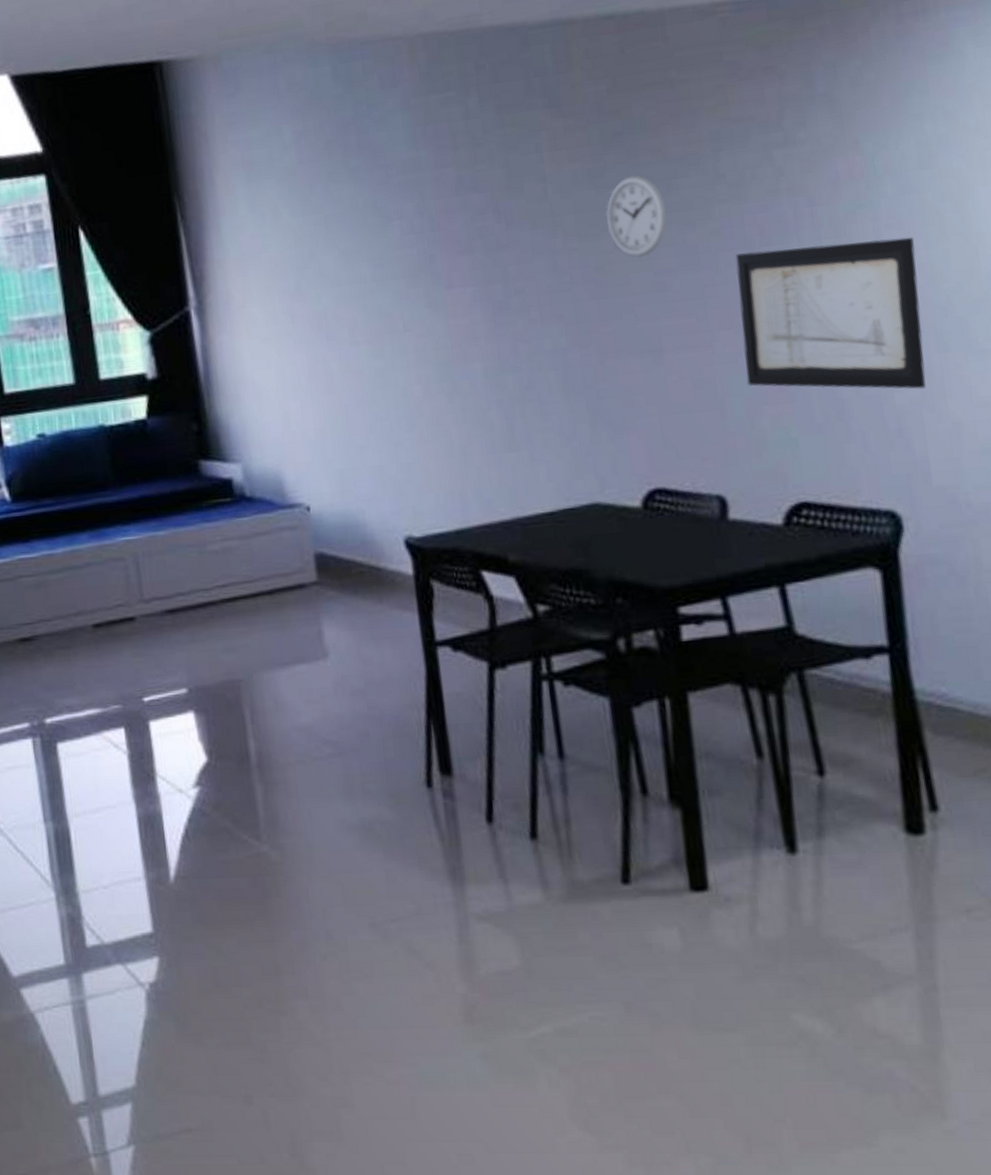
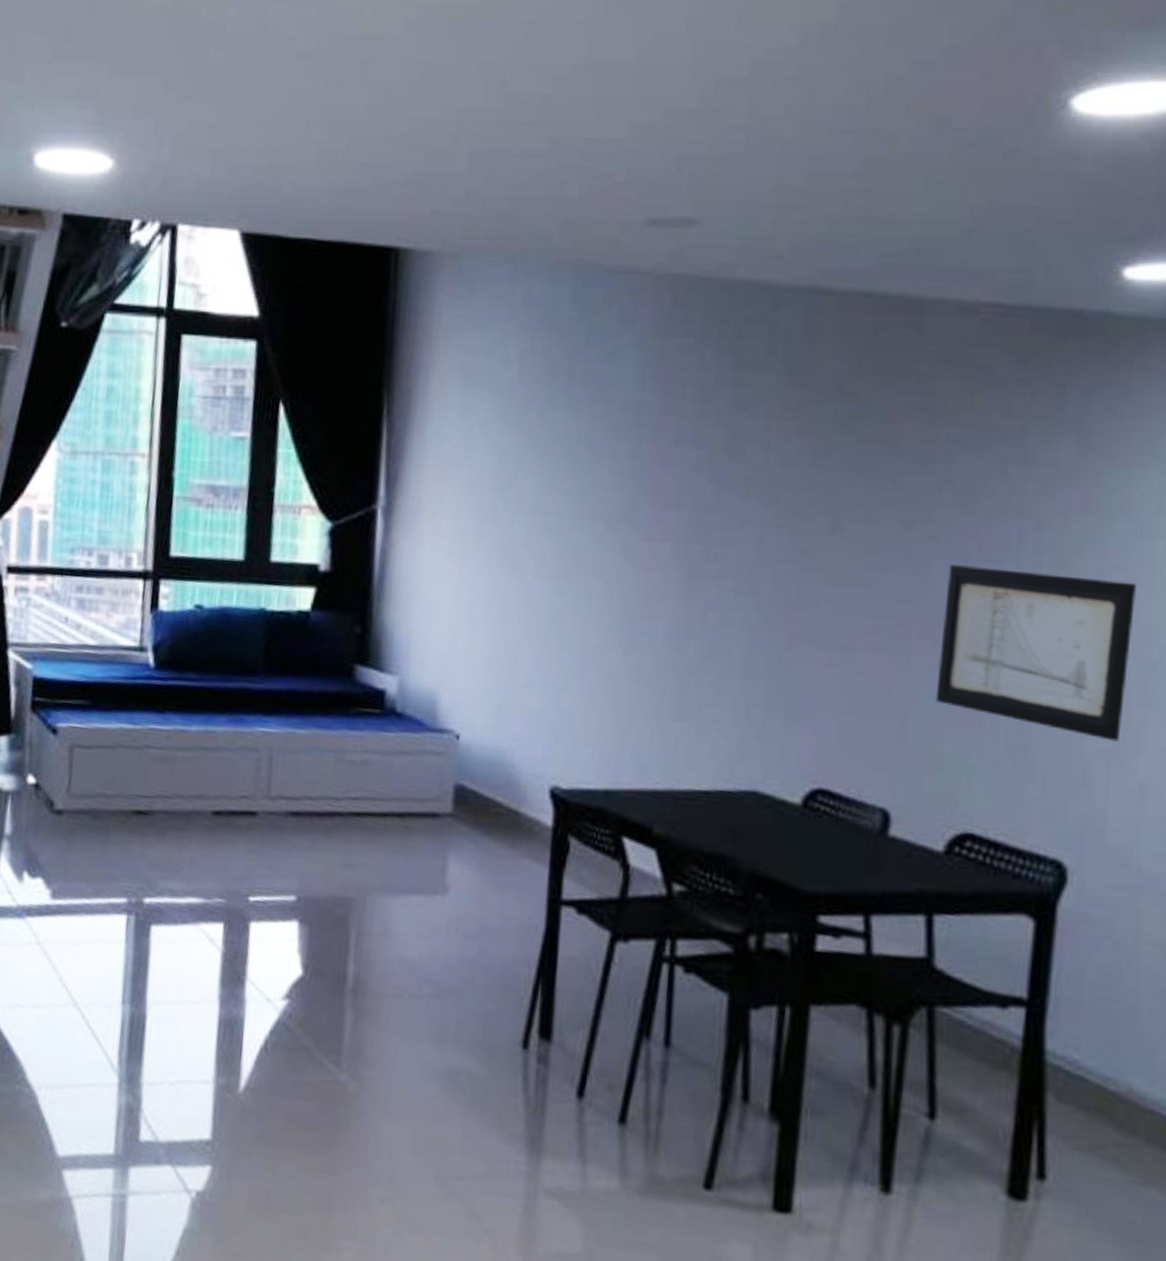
wall clock: present [605,174,667,258] -> none [823,461,888,548]

